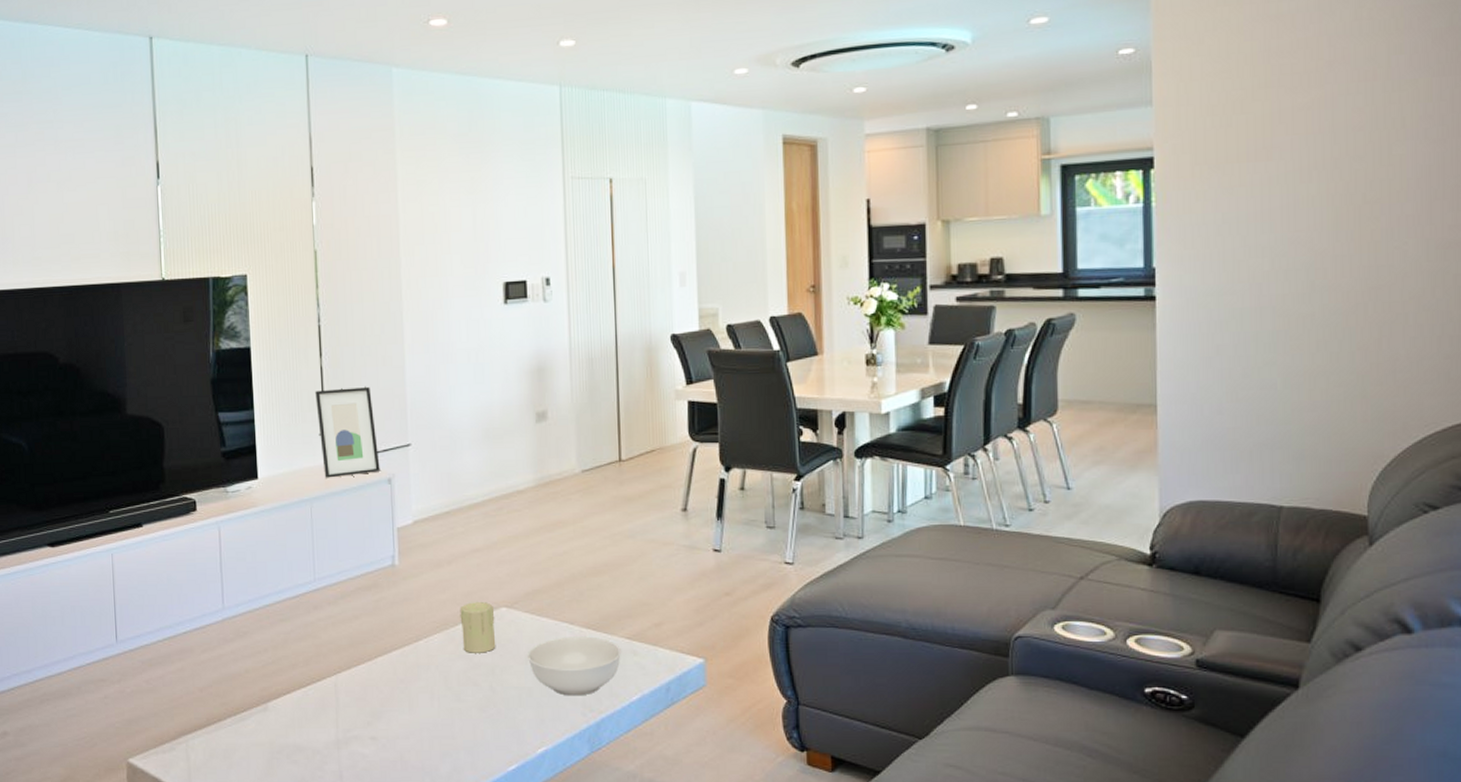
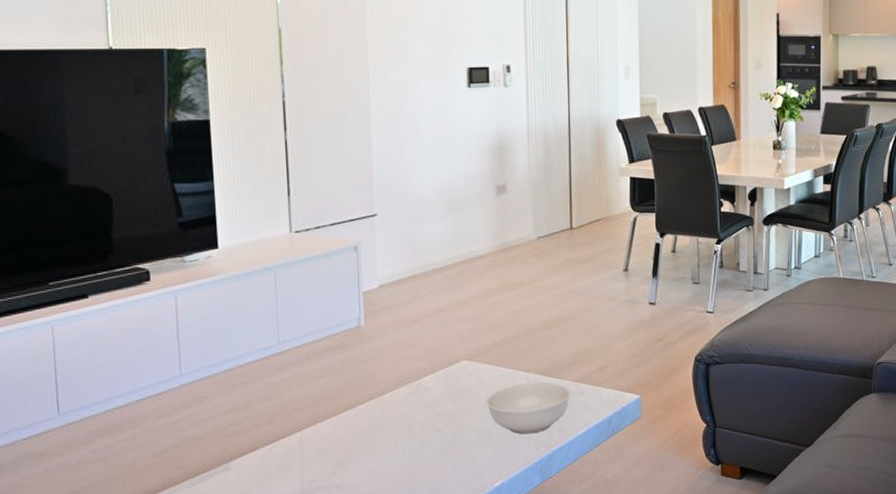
picture frame: present [315,386,380,478] -> none [279,160,346,247]
candle: present [460,602,496,653] -> none [423,356,458,403]

